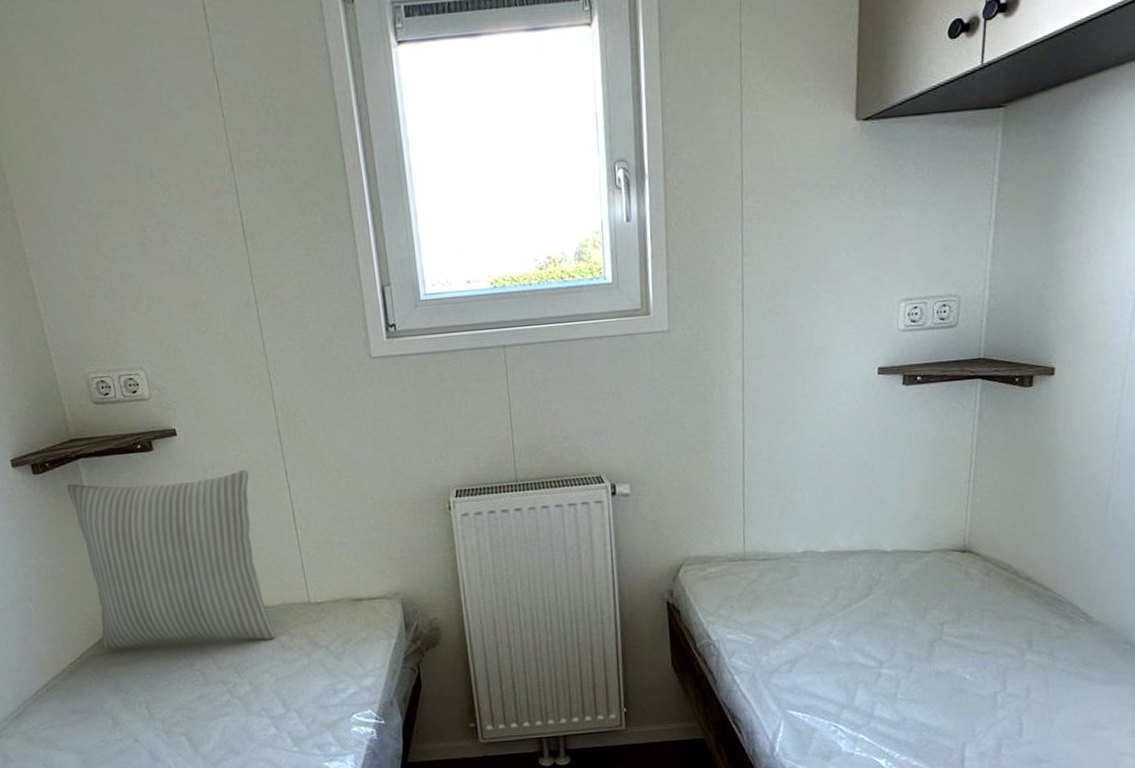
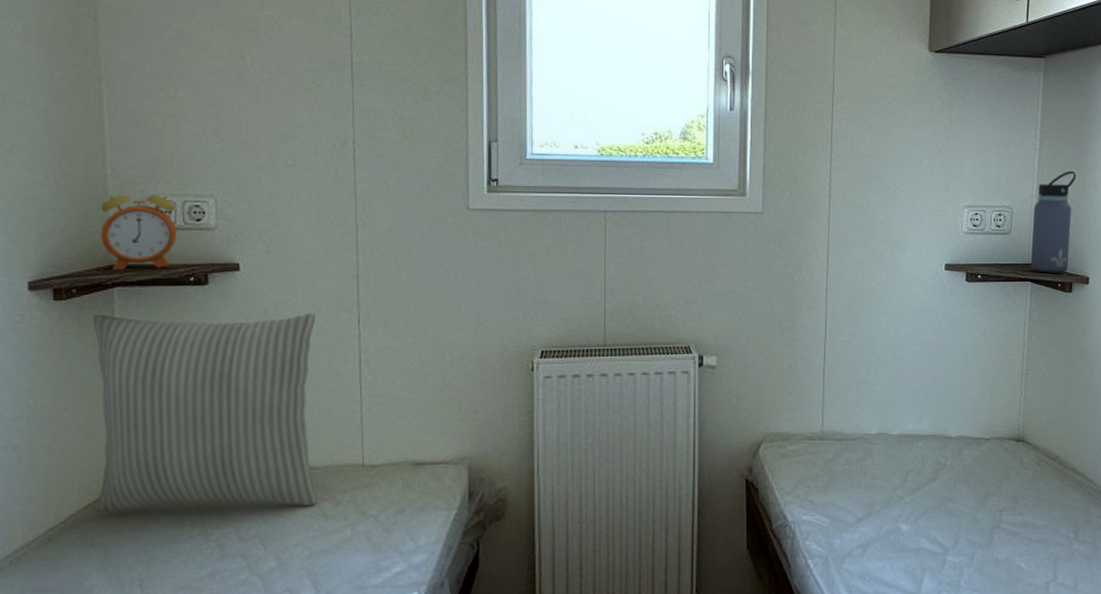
alarm clock: none [53,361,120,444] -> present [101,182,177,270]
water bottle: none [982,243,1043,368] -> present [1031,170,1077,273]

